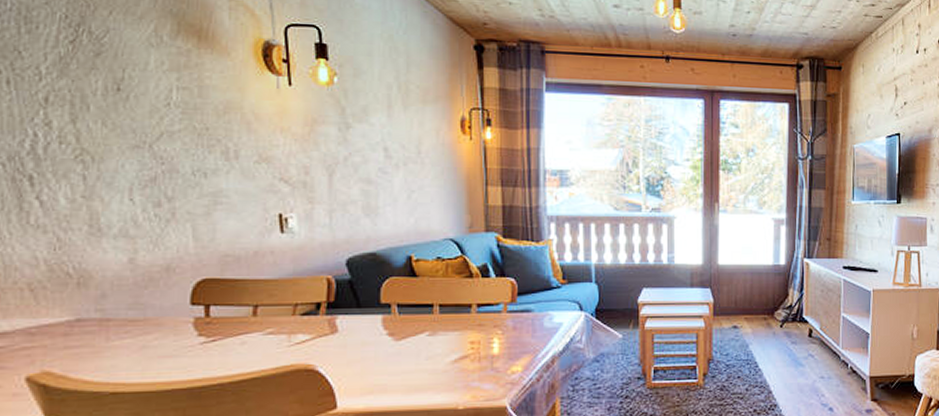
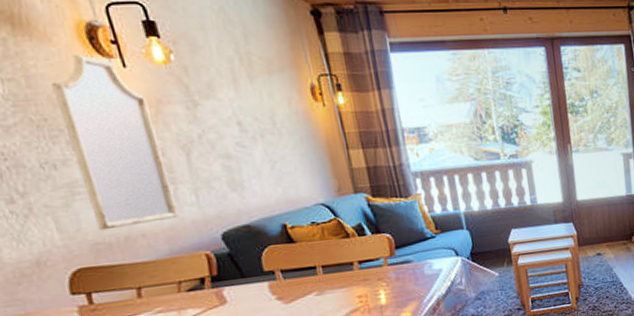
home mirror: none [220,70,310,243] -> present [51,55,179,231]

